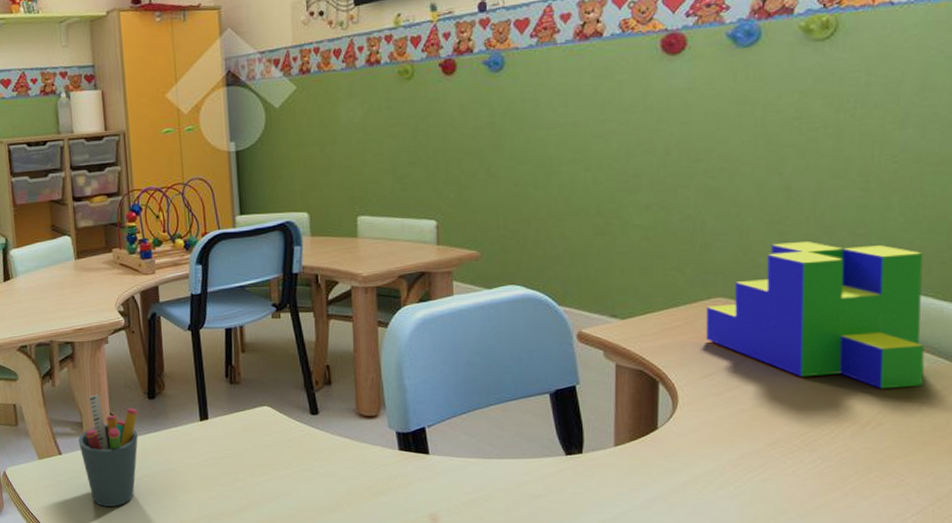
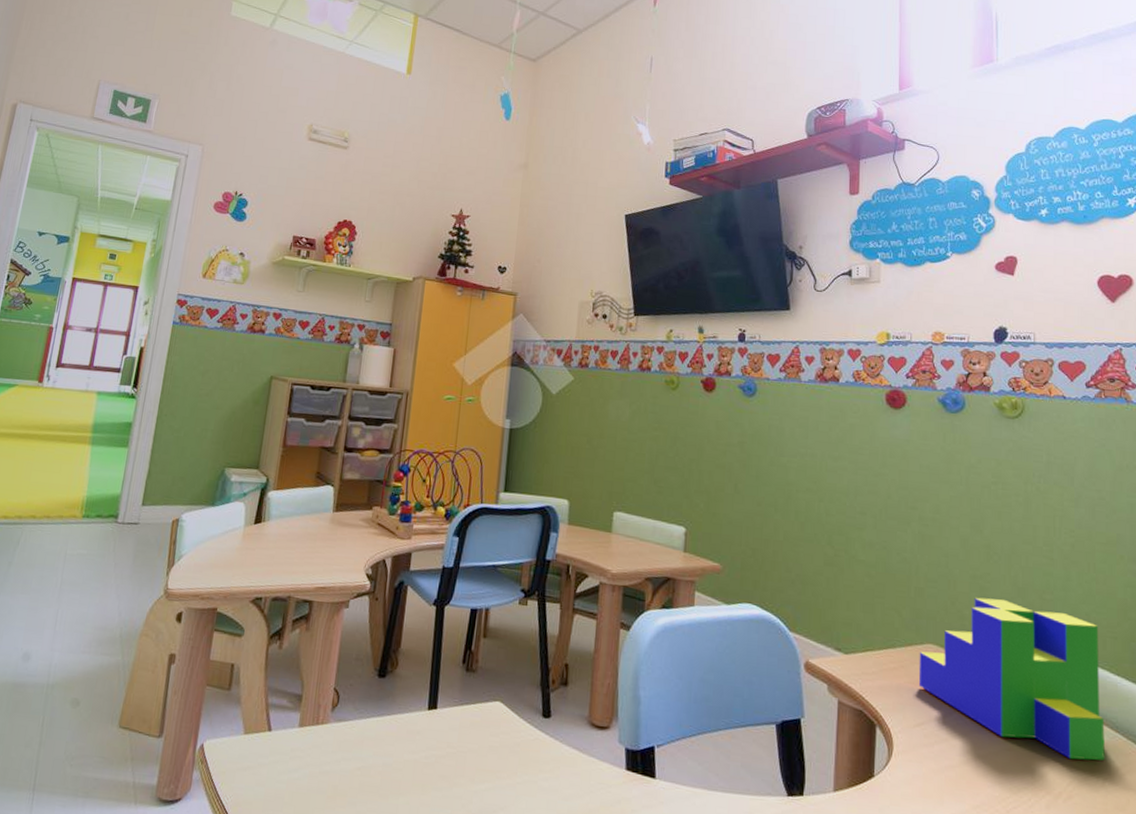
pen holder: present [78,394,138,506] -> none [292,664,365,803]

